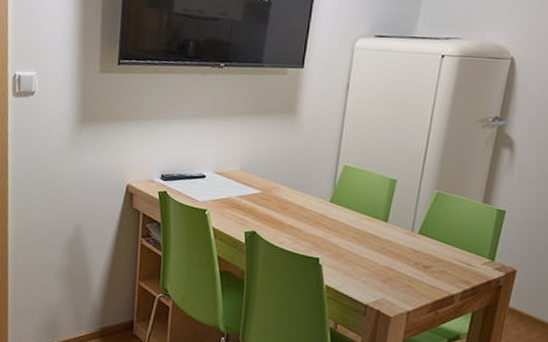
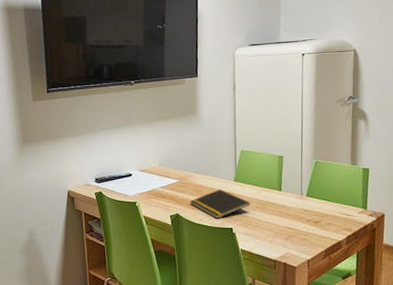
notepad: none [271,209,346,245] -> present [189,189,250,219]

